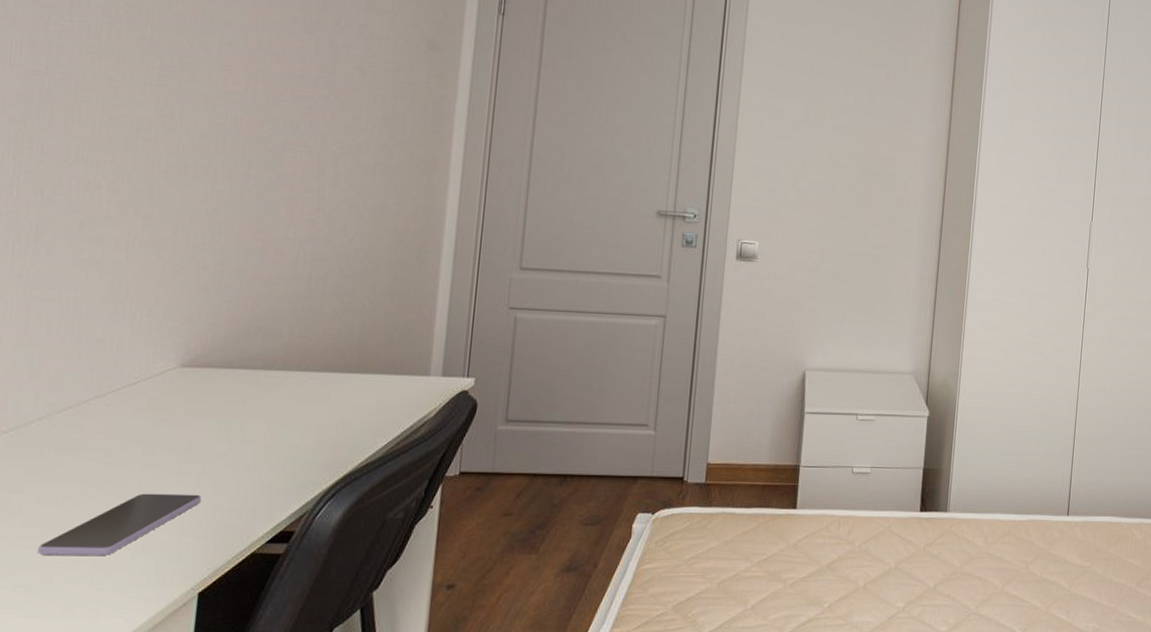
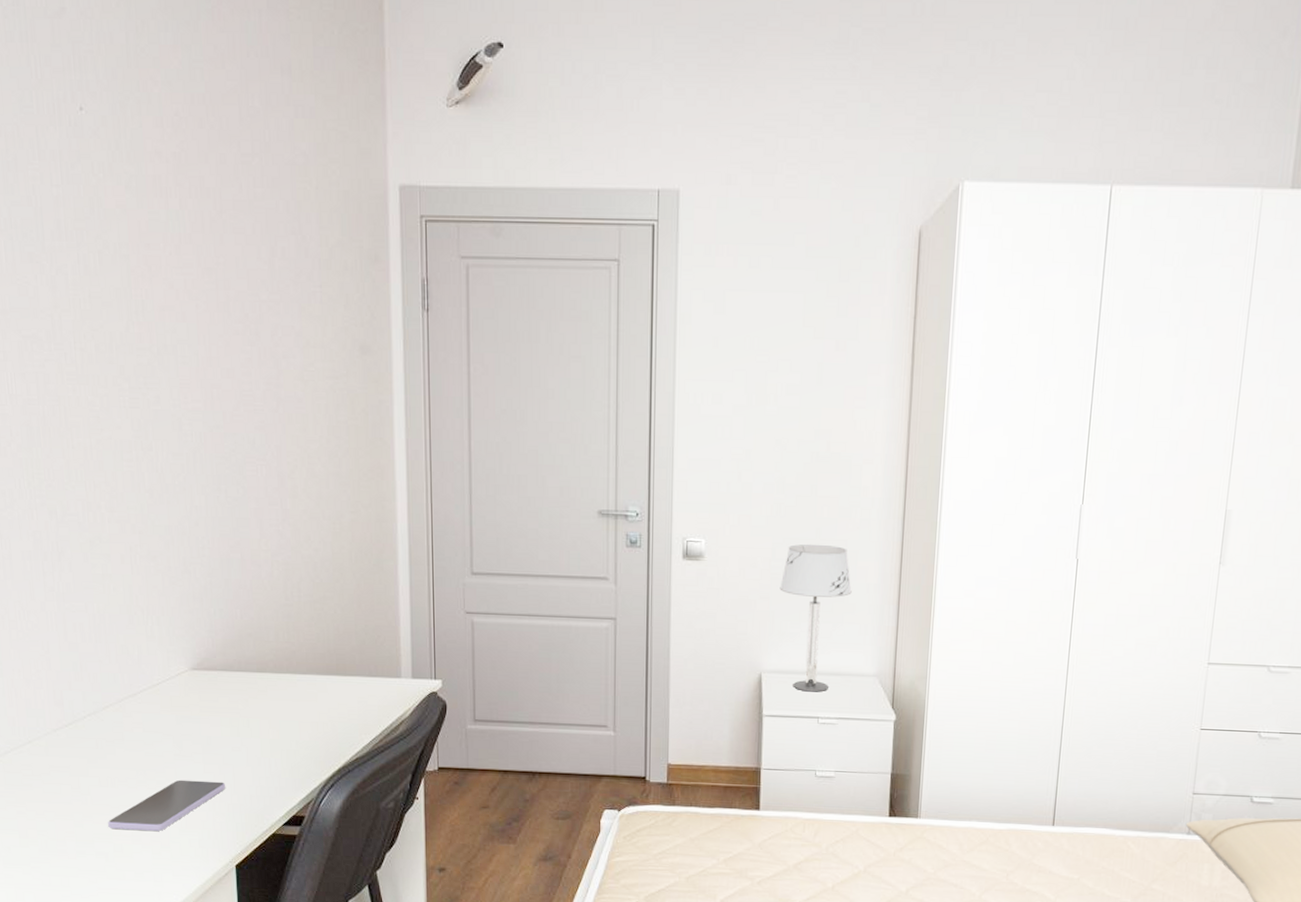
table lamp: none [827,248,893,390] -> present [779,544,852,692]

